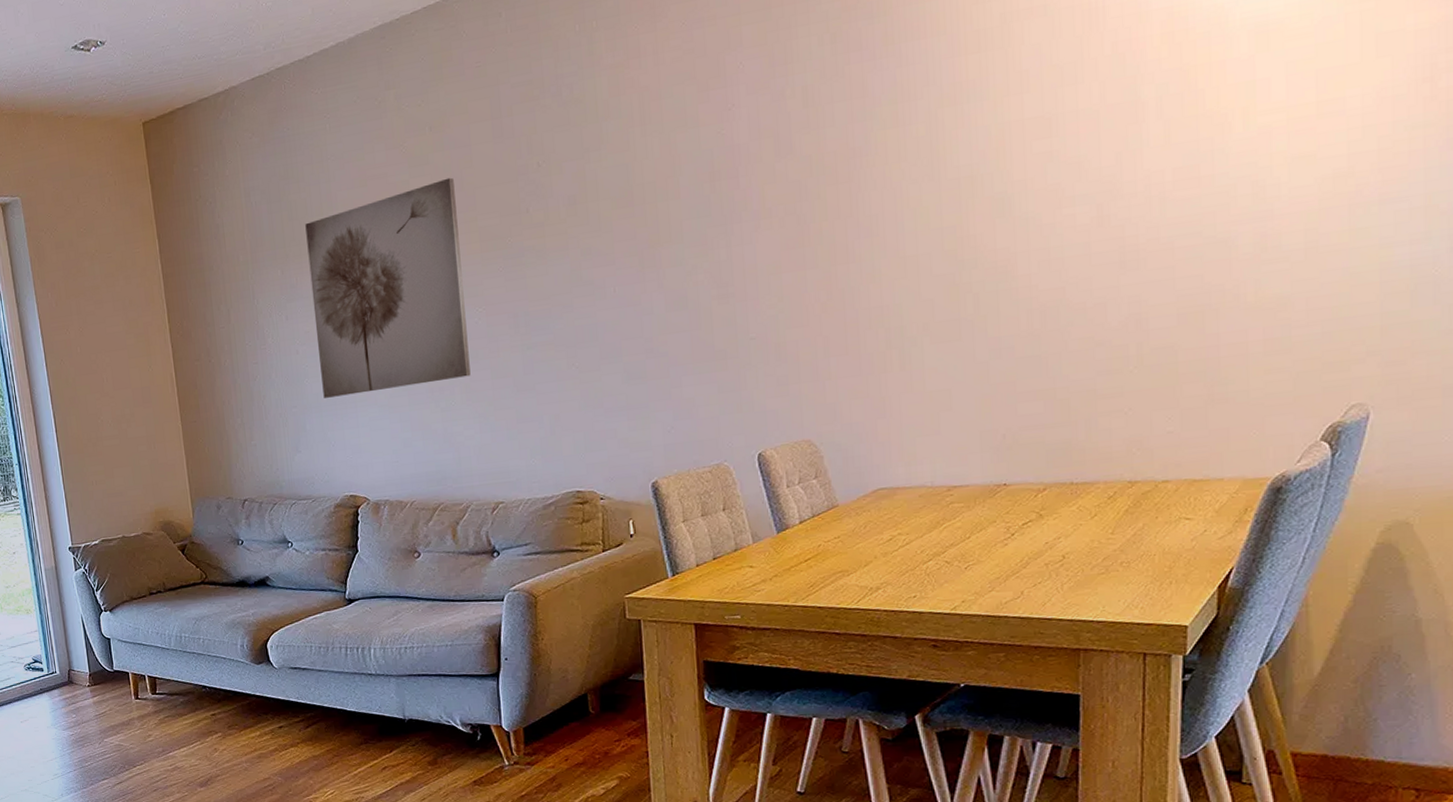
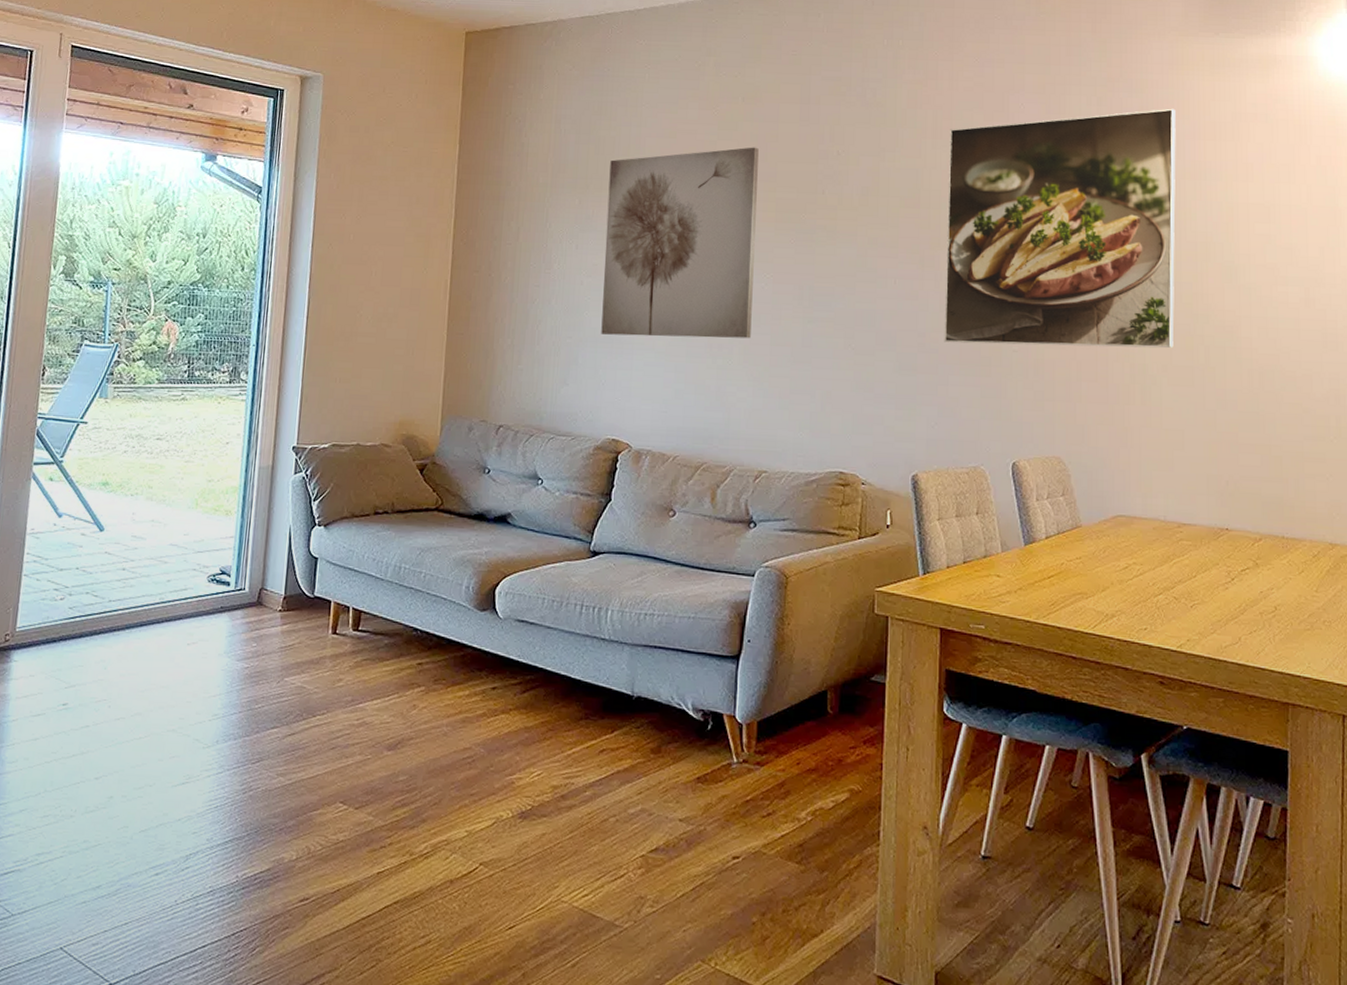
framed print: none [660,25,936,344] -> present [944,108,1176,349]

